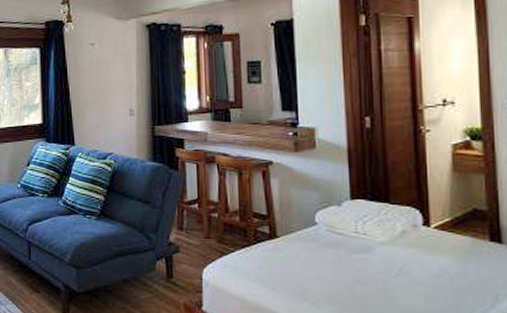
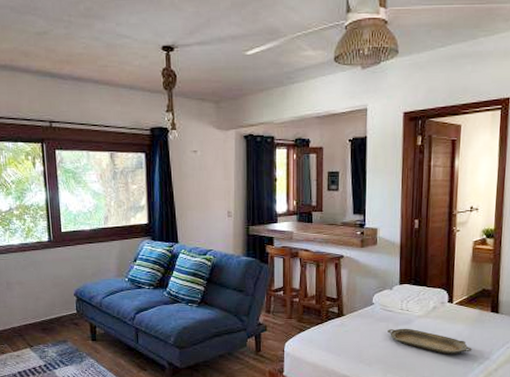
serving tray: none [339,257,467,299] -> present [387,328,472,355]

